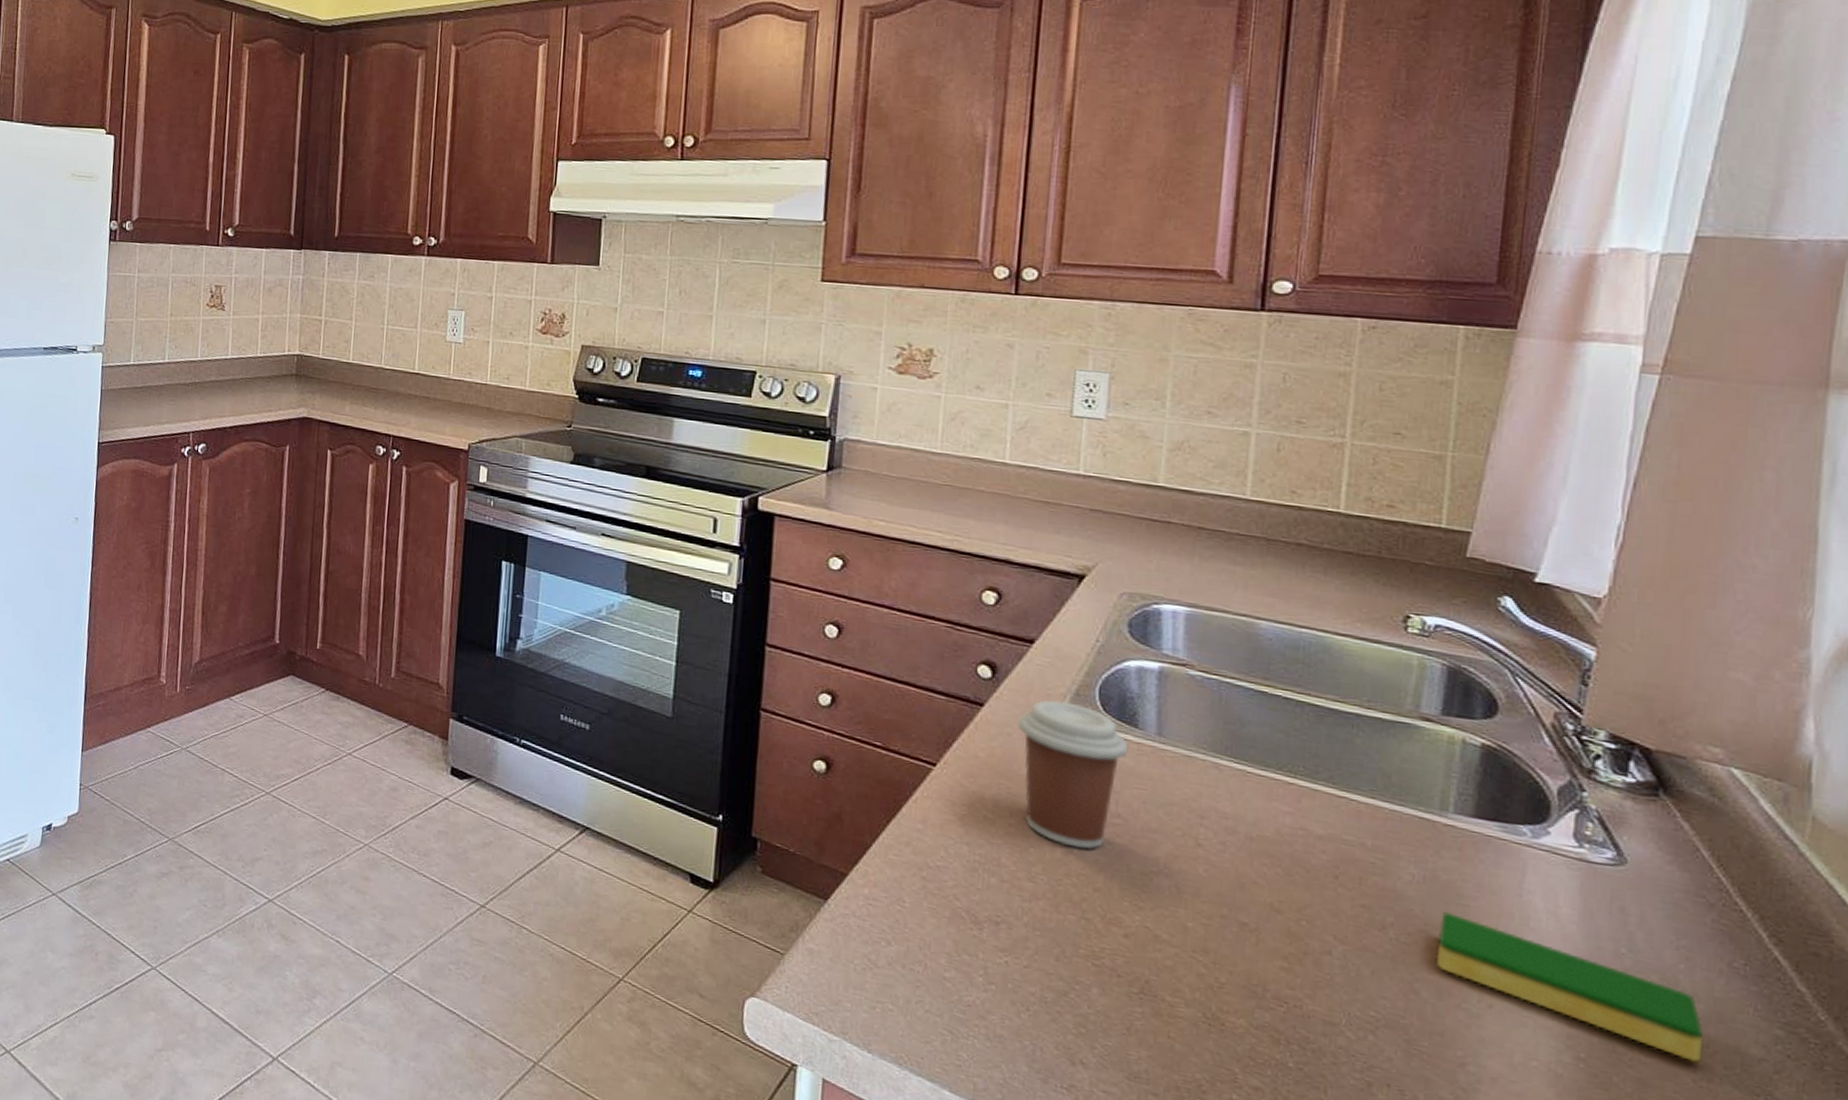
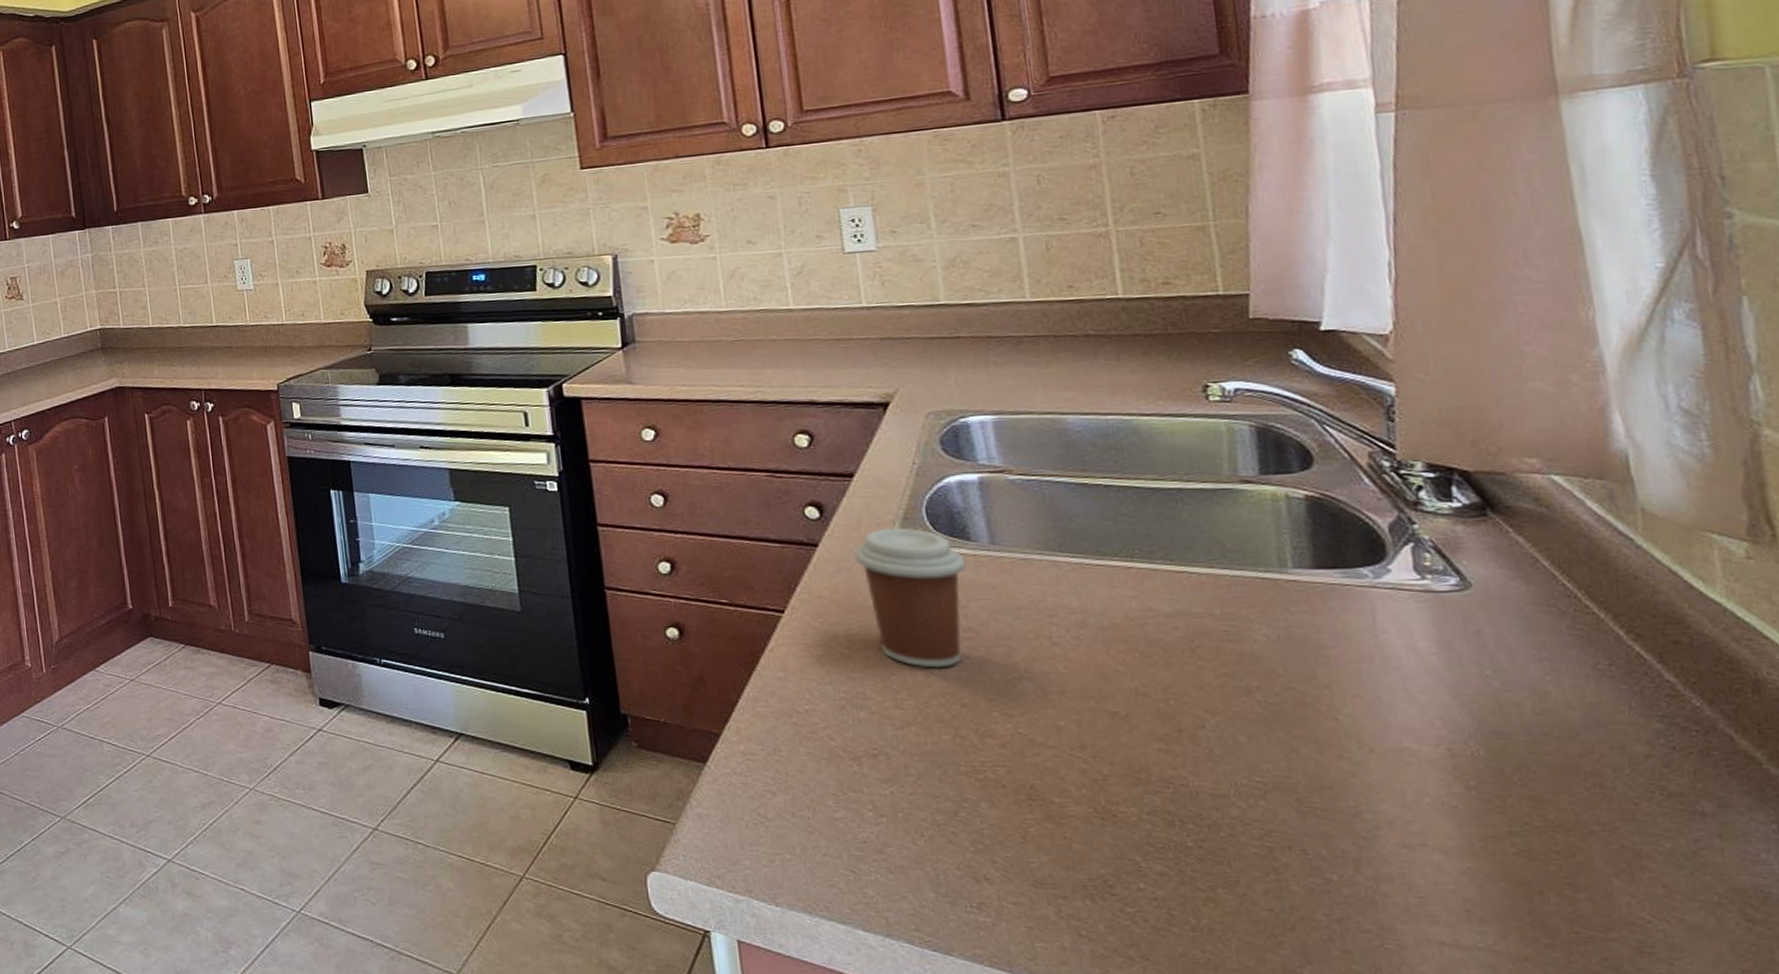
dish sponge: present [1436,911,1703,1063] -> none [1303,665,1588,770]

